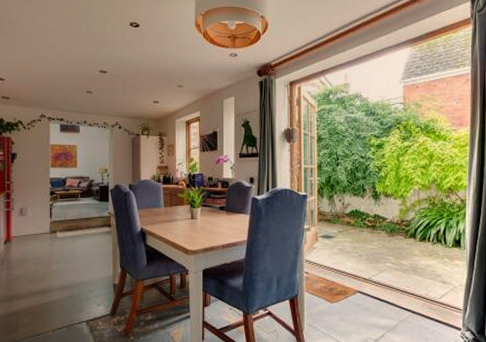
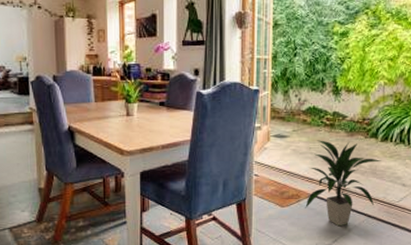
indoor plant: none [353,240,422,322] -> present [305,140,382,227]

